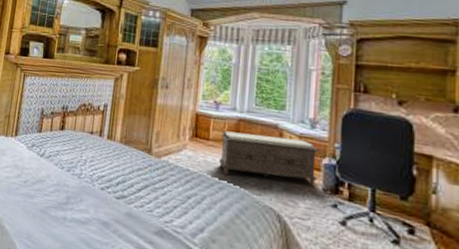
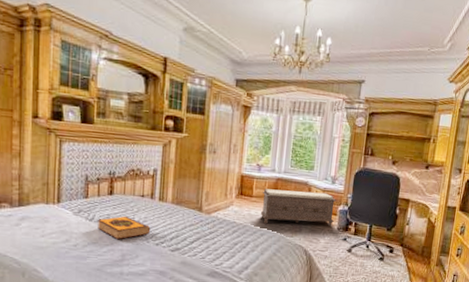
hardback book: none [47,153,97,180] -> present [97,216,151,240]

